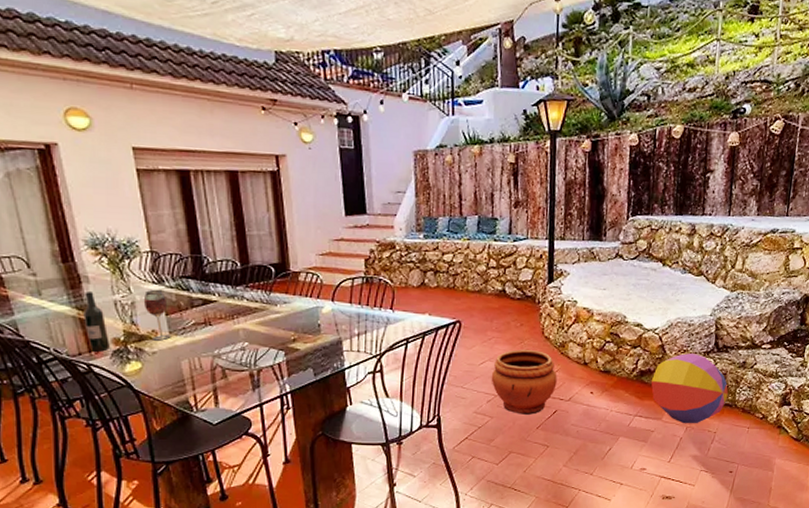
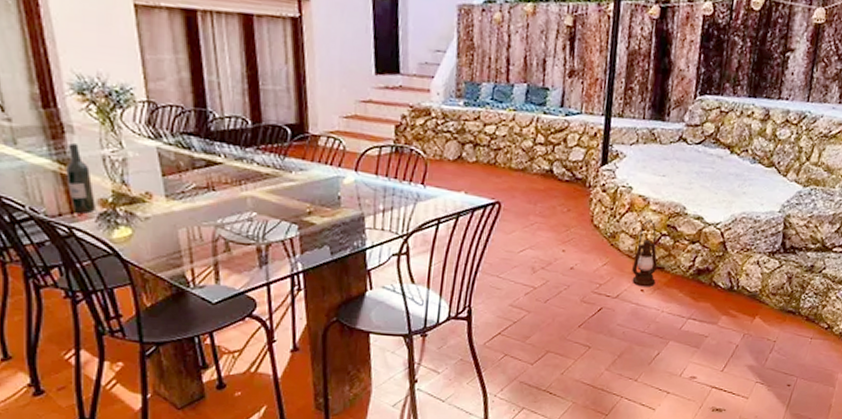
wineglass: present [143,289,171,341] -> none [136,145,168,205]
planter pot: present [491,350,557,415] -> none [531,238,605,311]
lantern: none [581,329,605,390] -> present [632,220,658,287]
beachball: present [651,353,729,424] -> none [708,252,793,331]

